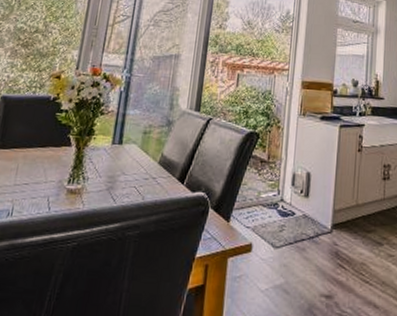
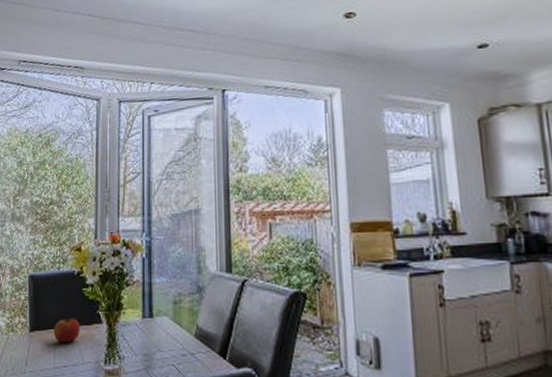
apple: none [18,137,48,163] -> present [53,316,80,344]

